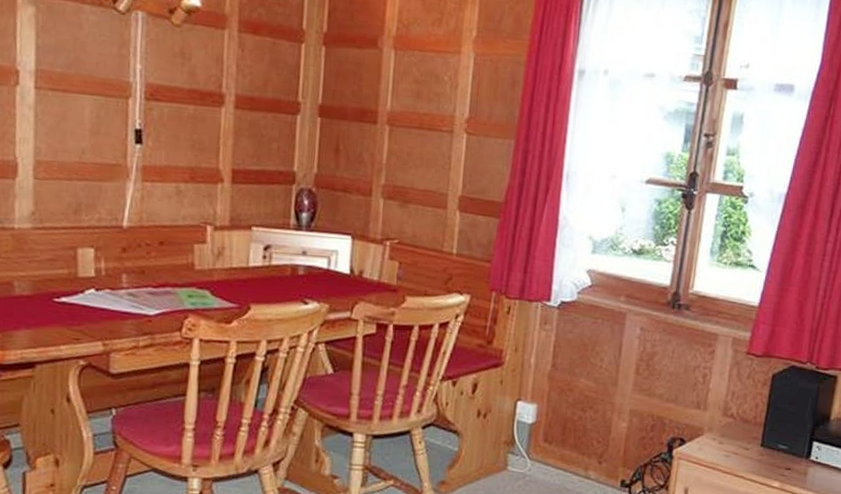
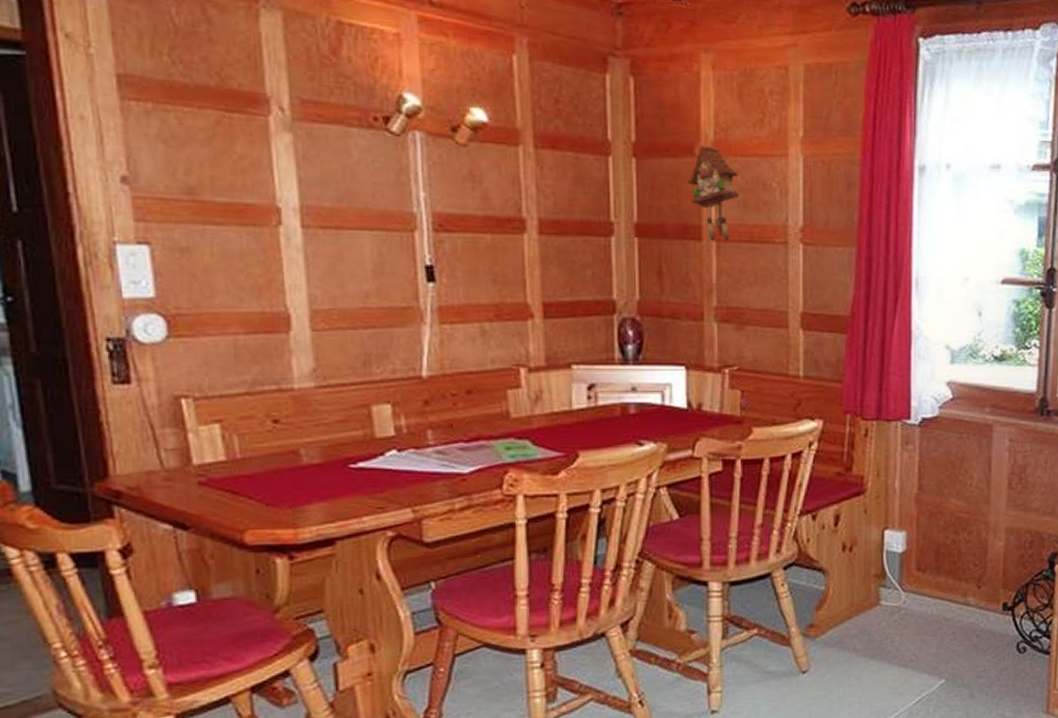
cuckoo clock: none [369,38,415,126] -> present [687,144,739,242]

